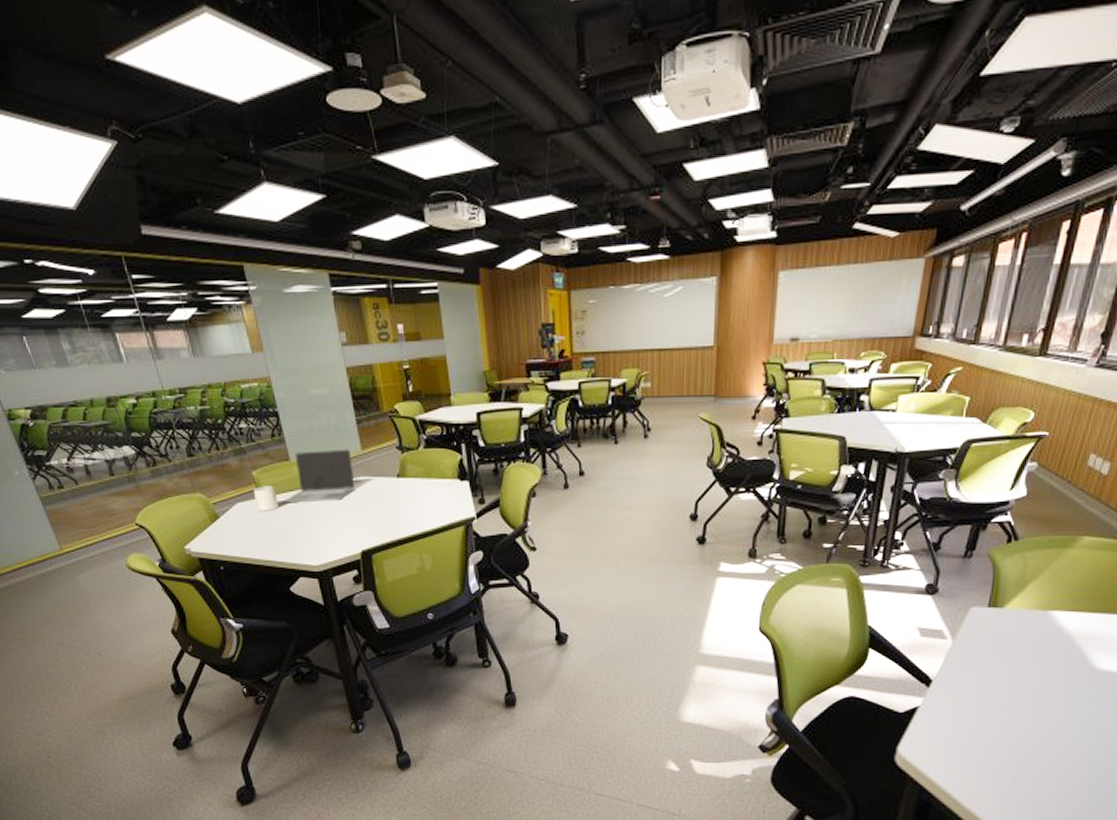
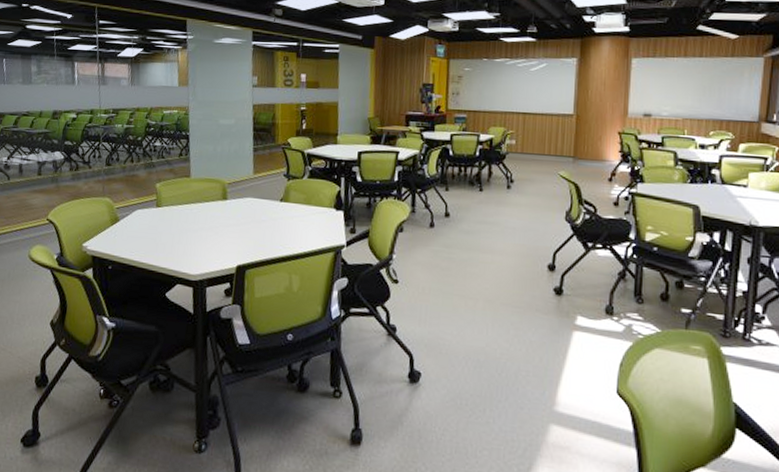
mug: present [253,486,279,511] -> none [152,197,173,220]
laptop: present [284,448,356,503] -> none [177,171,244,216]

